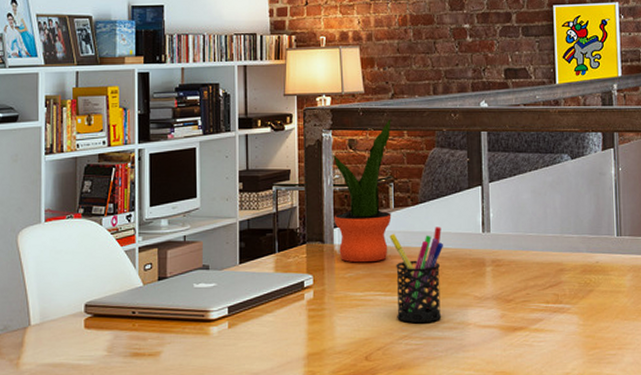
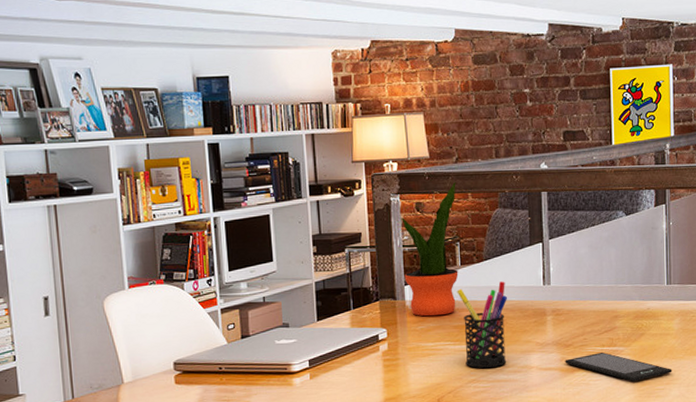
smartphone: none [505,310,625,345] -> present [565,352,672,382]

